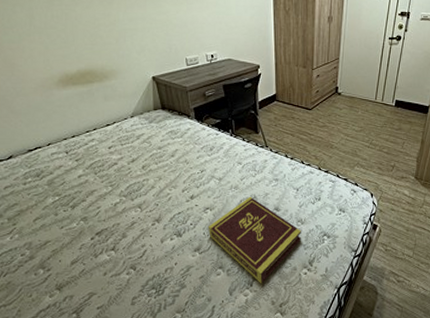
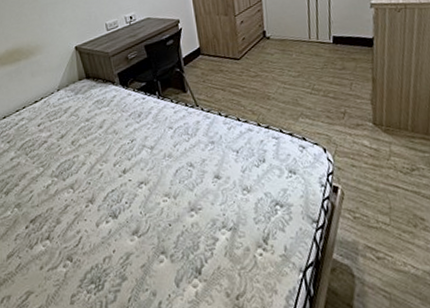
book: present [207,196,301,284] -> none [144,164,250,271]

